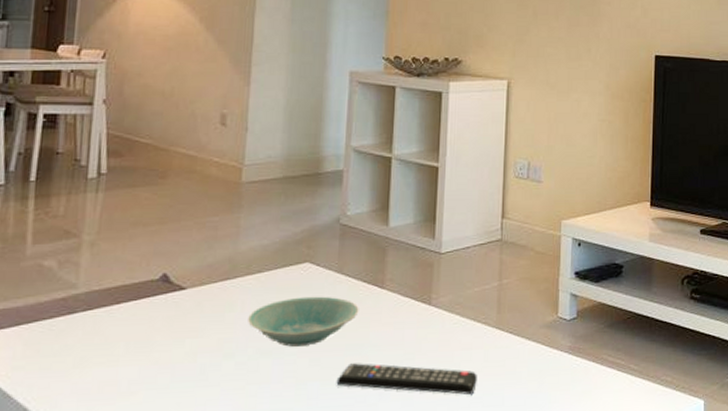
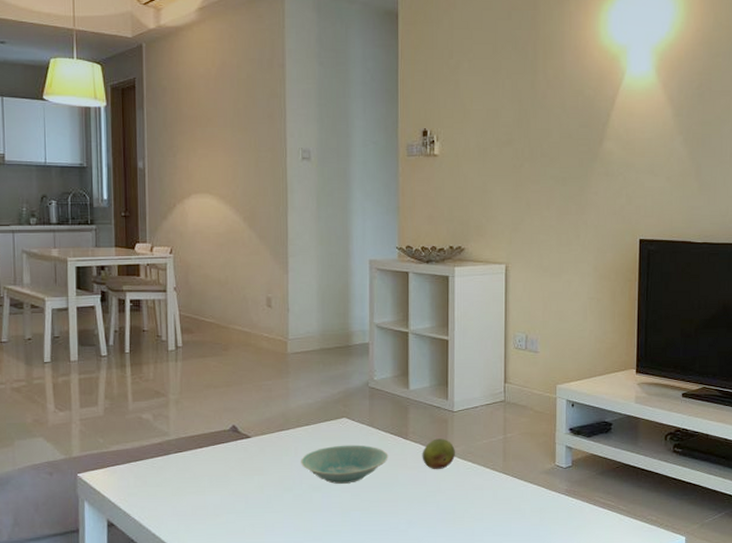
remote control: present [336,363,477,395] -> none [373,498,488,525]
fruit: none [400,287,442,326] -> present [422,438,456,470]

